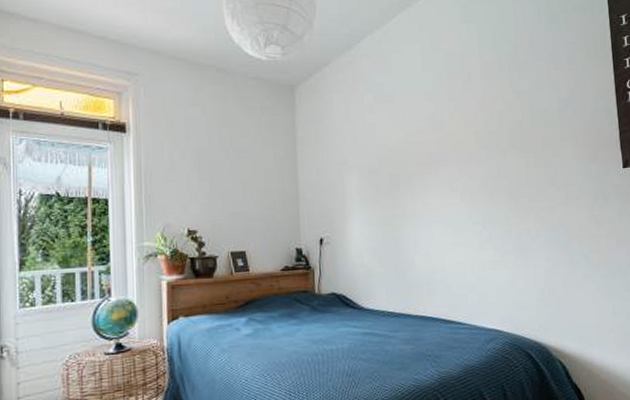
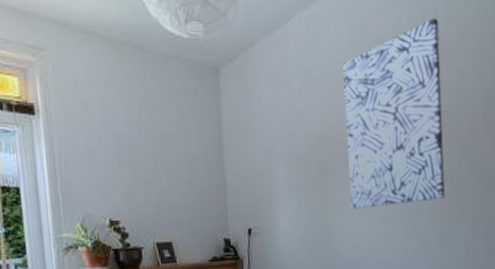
wall art: none [414,33,522,220] -> present [343,18,445,209]

